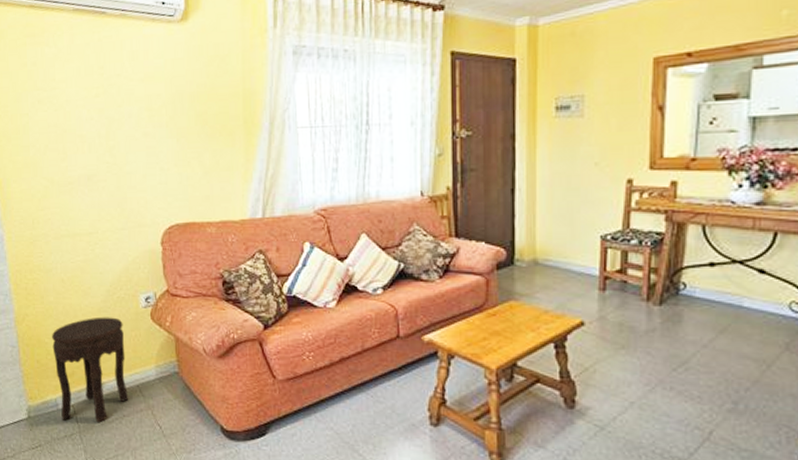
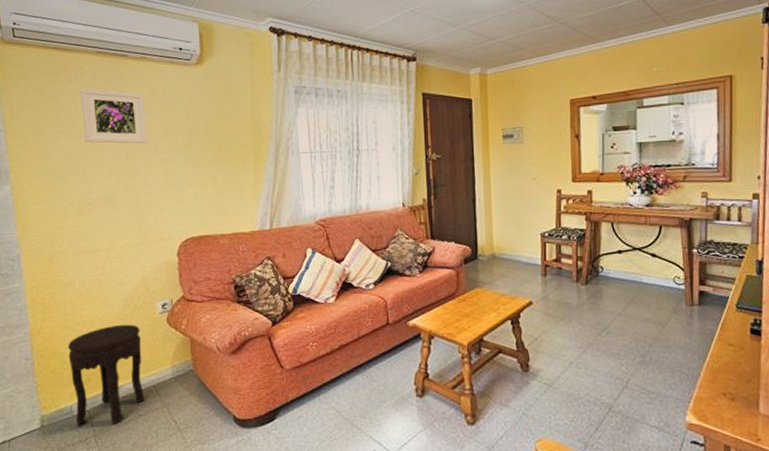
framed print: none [58,52,128,116] -> present [81,88,147,144]

